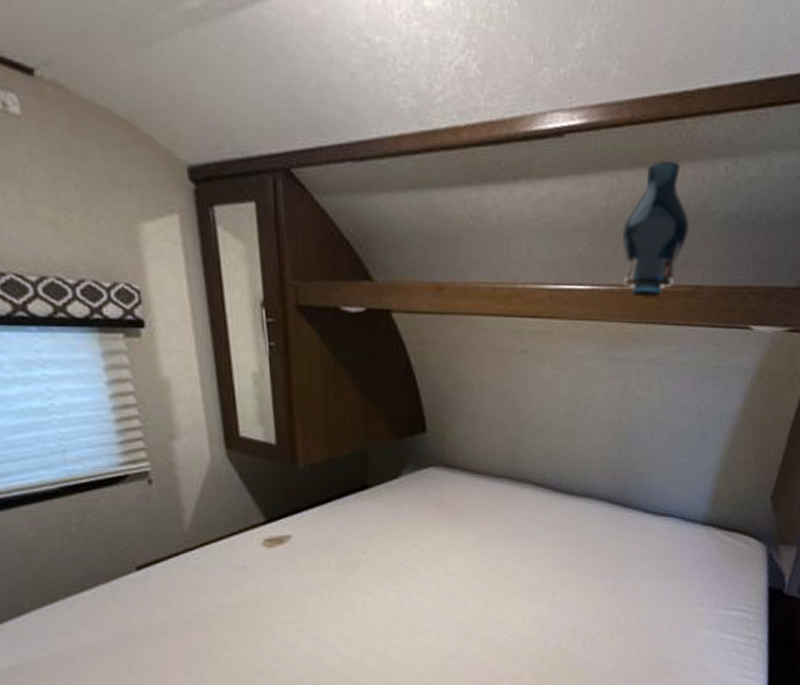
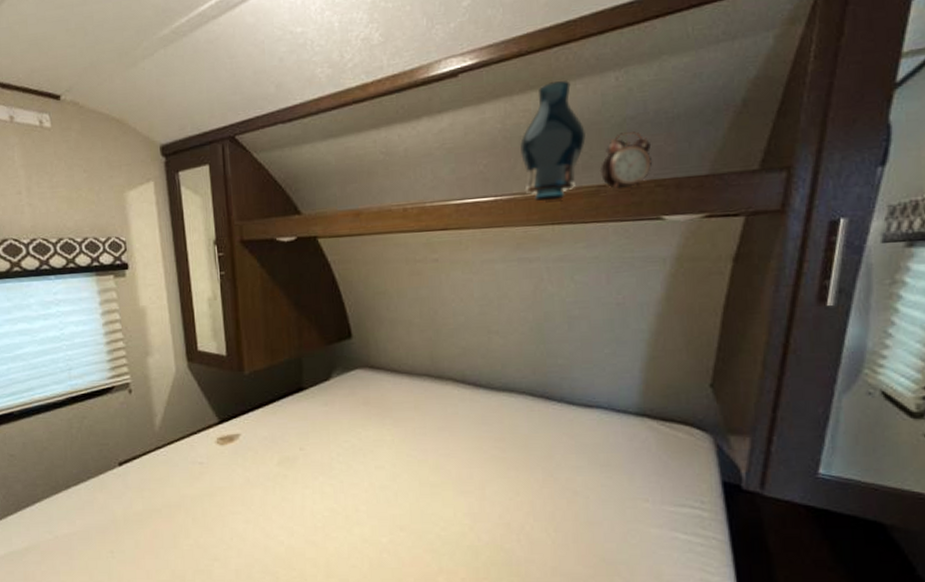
alarm clock: none [698,231,749,295] -> present [599,131,652,191]

